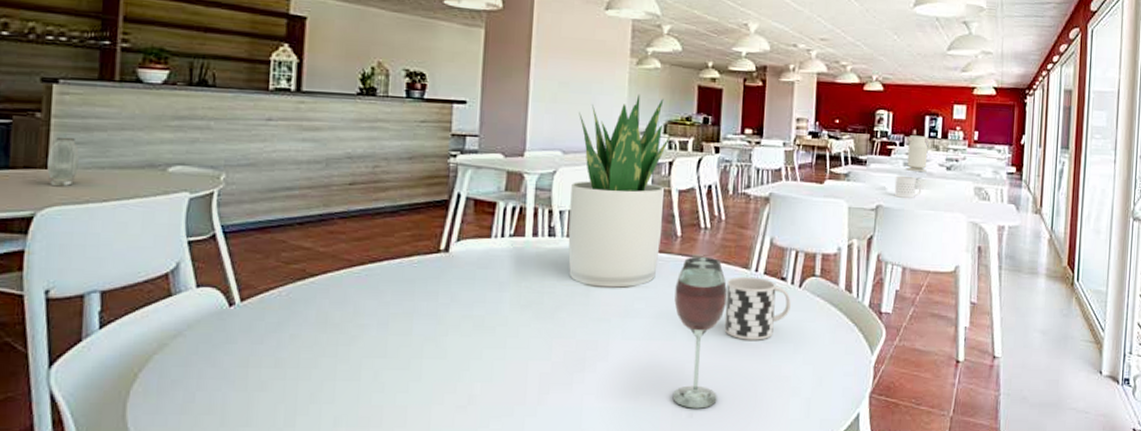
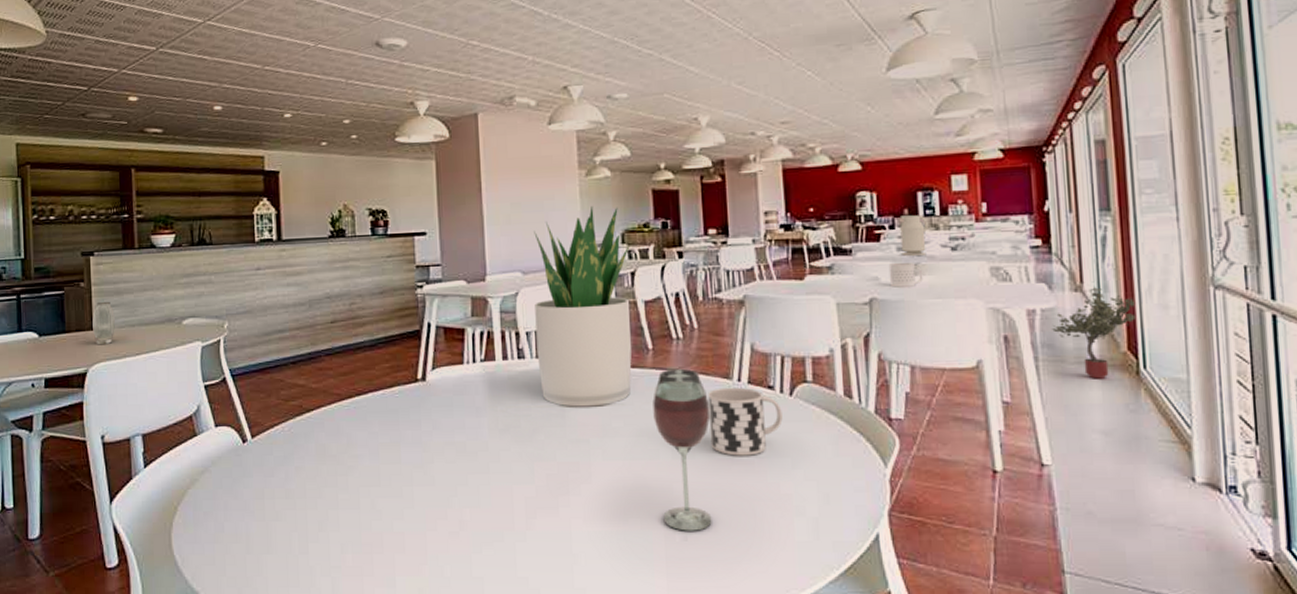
potted tree: none [1014,211,1078,288] -> present [1051,287,1136,379]

